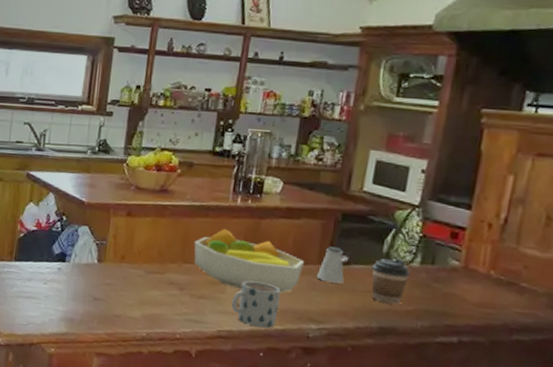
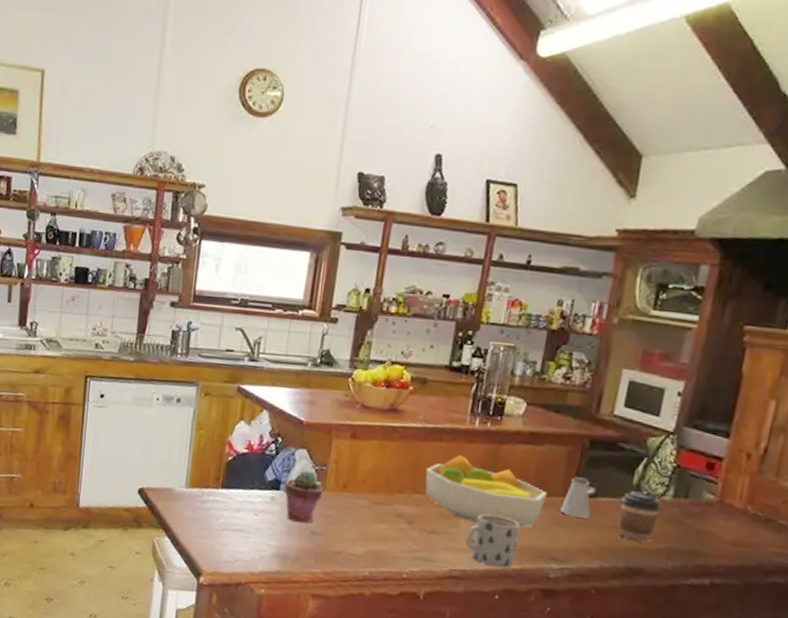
potted succulent: none [69,245,104,291] -> present [284,470,324,524]

